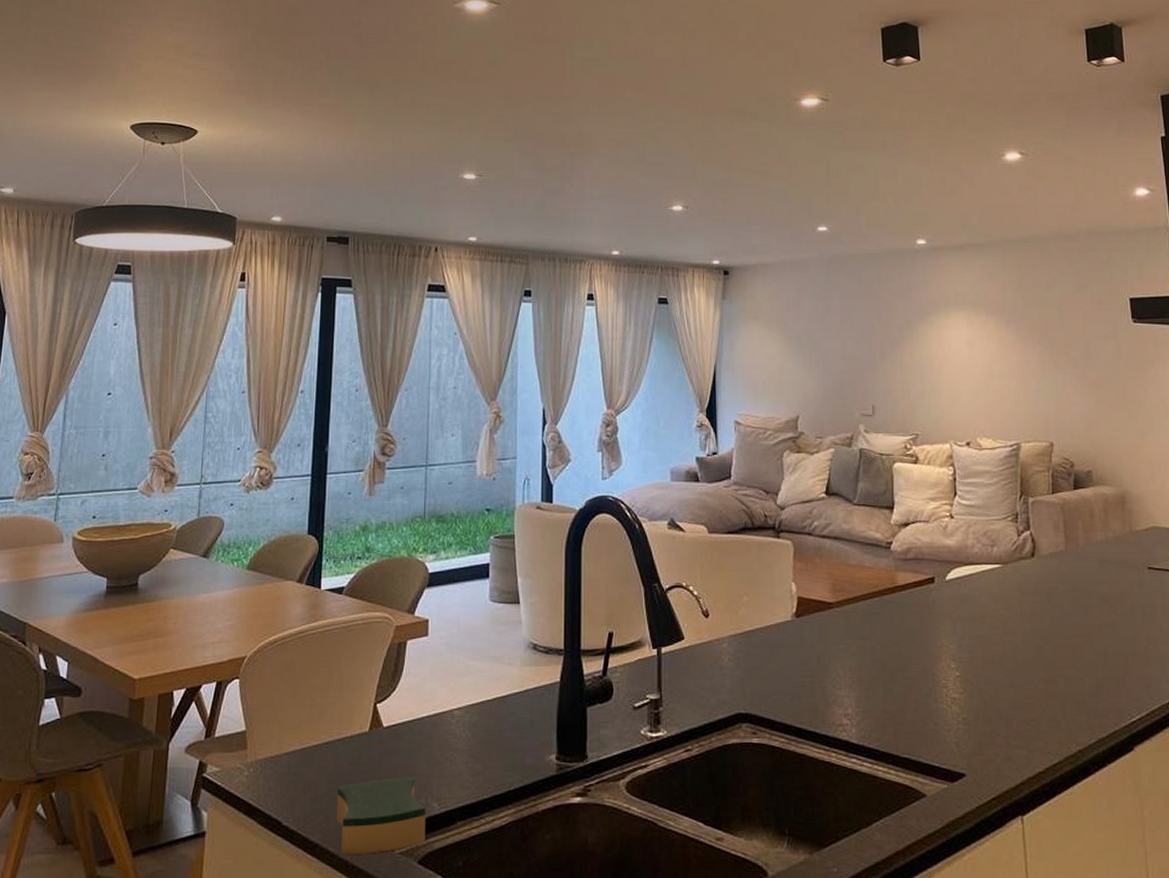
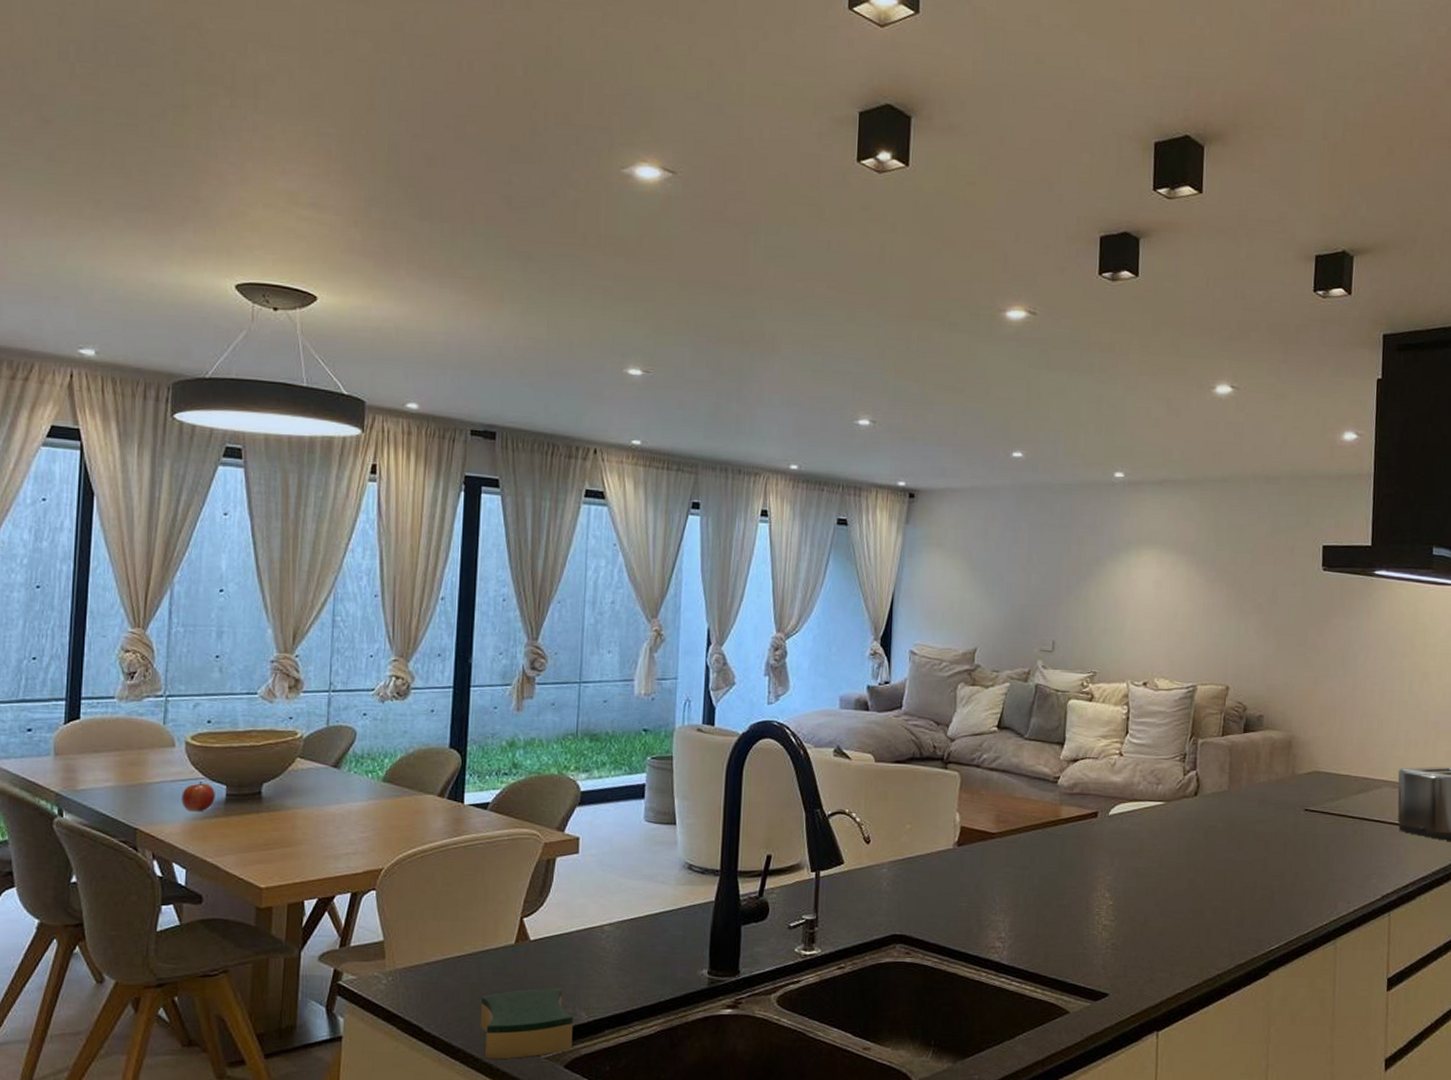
fruit: none [67,575,97,605] -> present [181,782,215,812]

